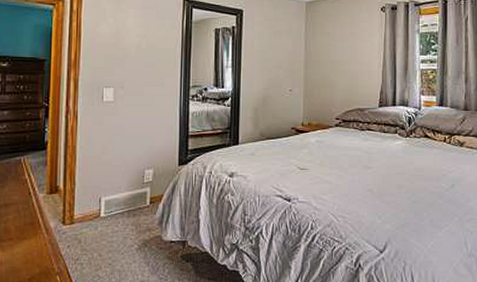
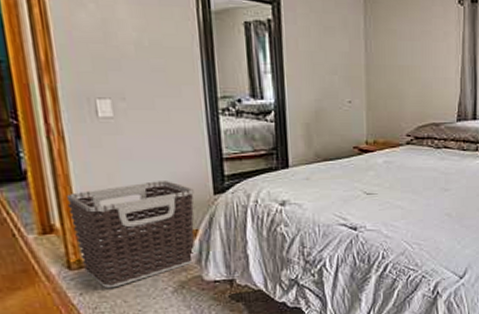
clothes hamper: none [71,153,164,243] -> present [66,181,195,289]

